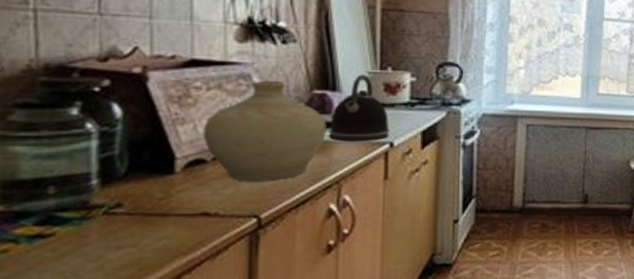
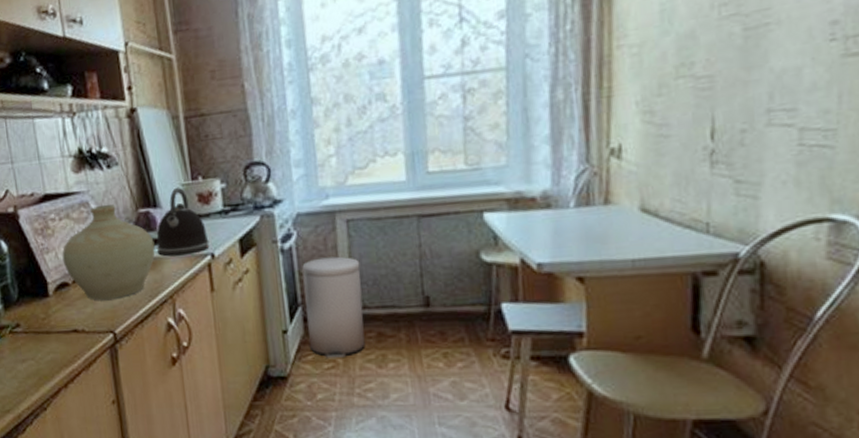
pedal bin: none [478,155,534,247] -> present [302,256,365,359]

